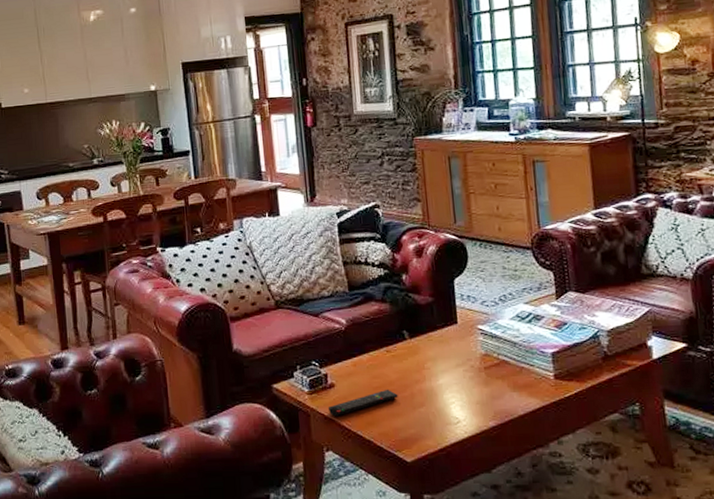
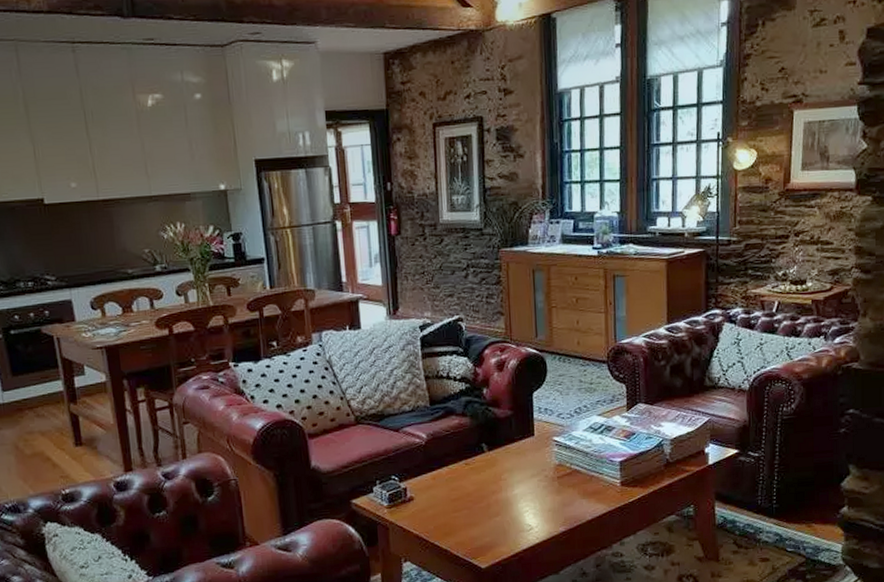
remote control: present [328,389,398,416] -> none [406,500,475,528]

